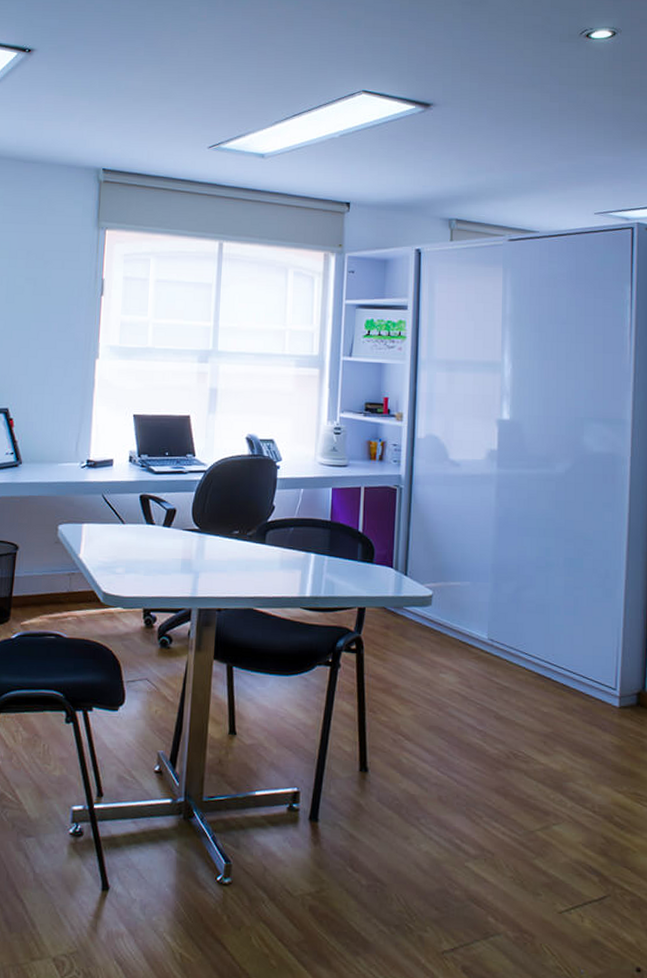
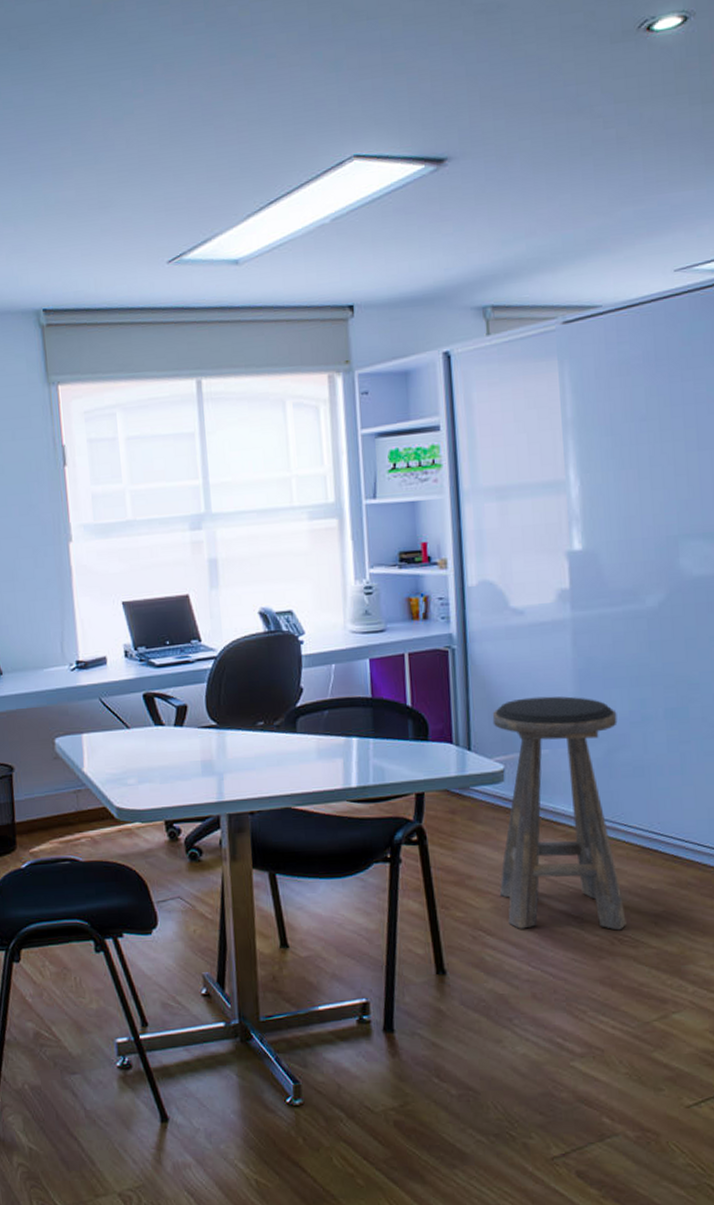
stool: none [419,536,527,746] -> present [492,696,626,931]

